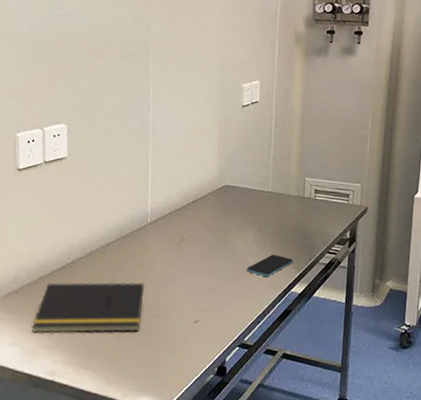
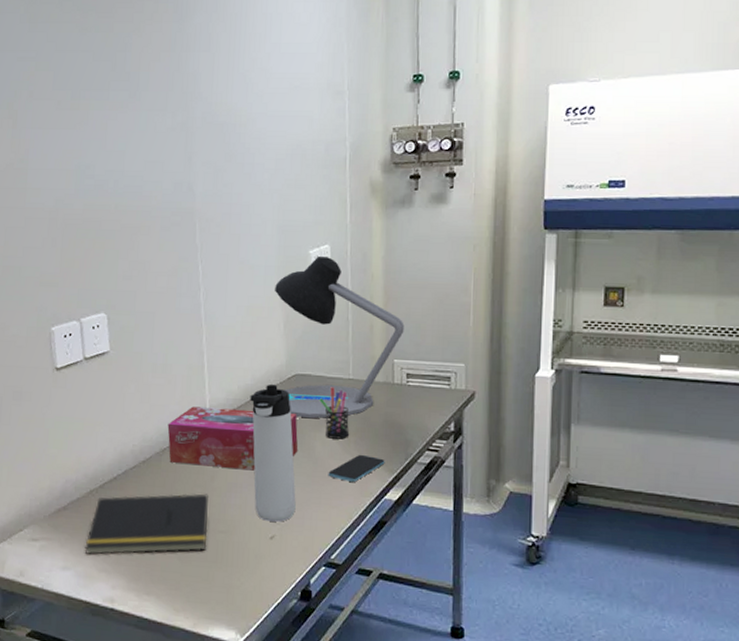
tissue box: none [113,208,224,265] -> present [167,406,299,471]
thermos bottle: none [183,192,220,309] -> present [250,384,296,522]
desk lamp: none [212,90,316,223] -> present [275,257,405,419]
pen holder: none [243,197,266,241] -> present [319,387,349,439]

